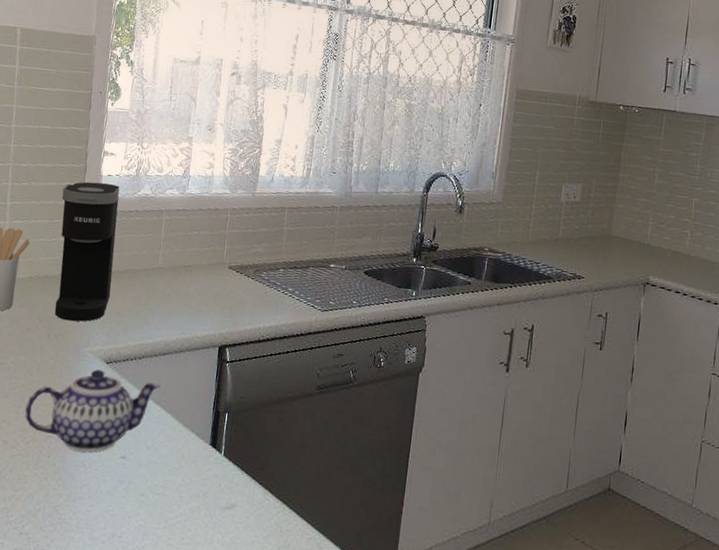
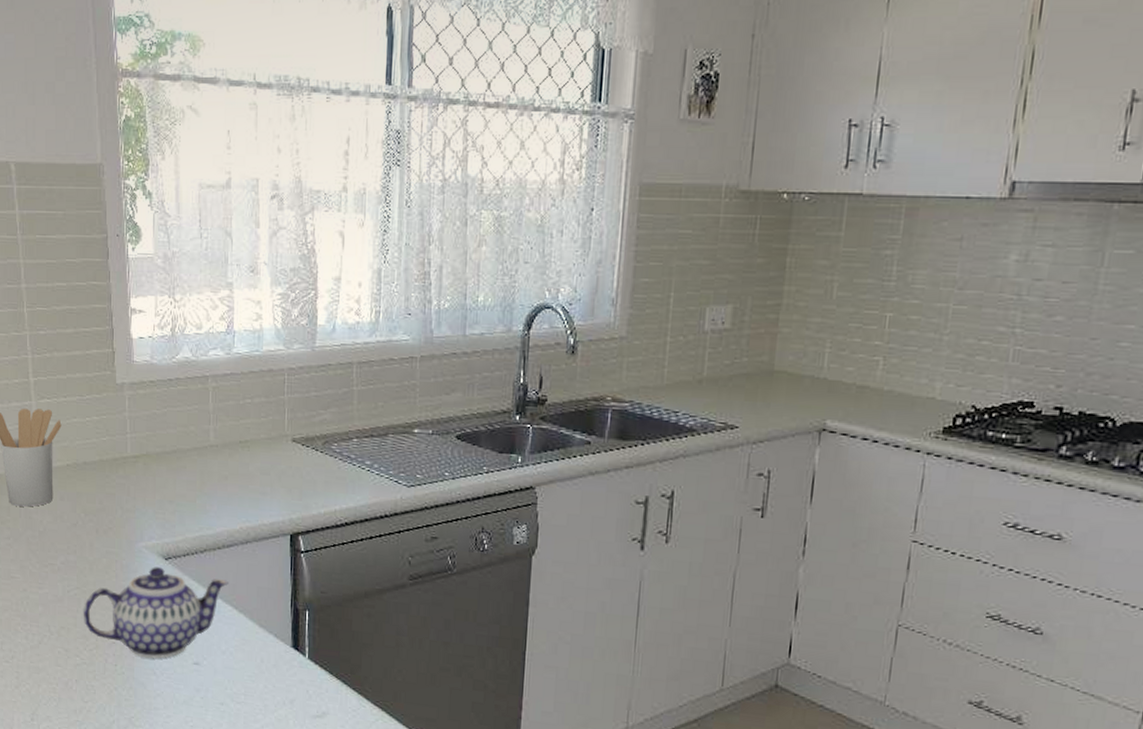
coffee maker: present [54,181,120,322] -> none [90,347,160,514]

